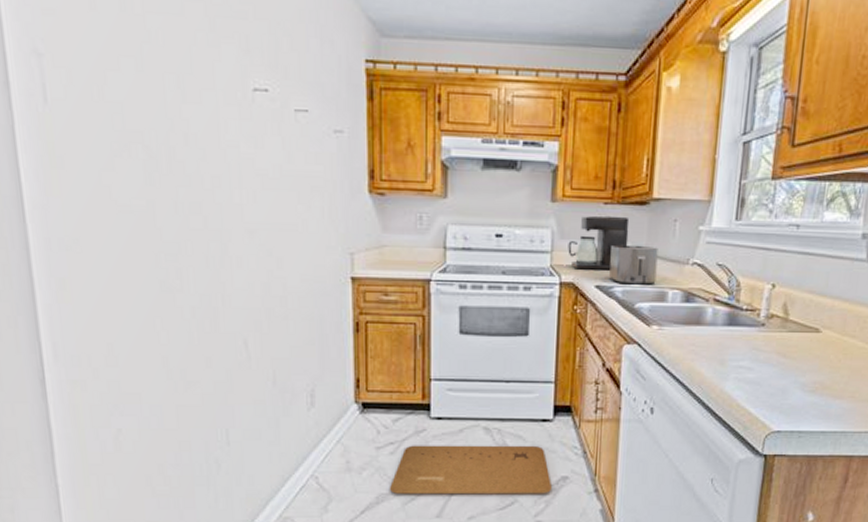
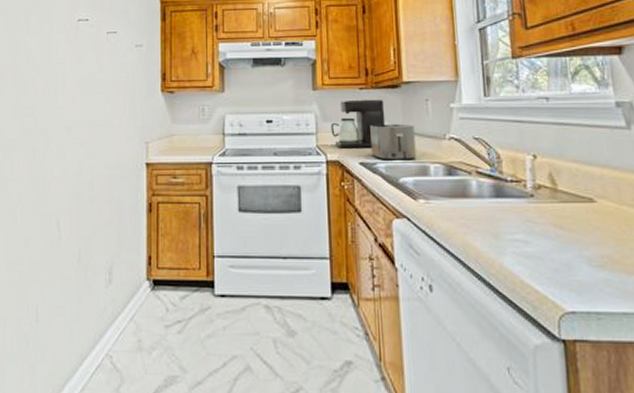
doormat: present [390,445,553,494] -> none [178,323,337,381]

